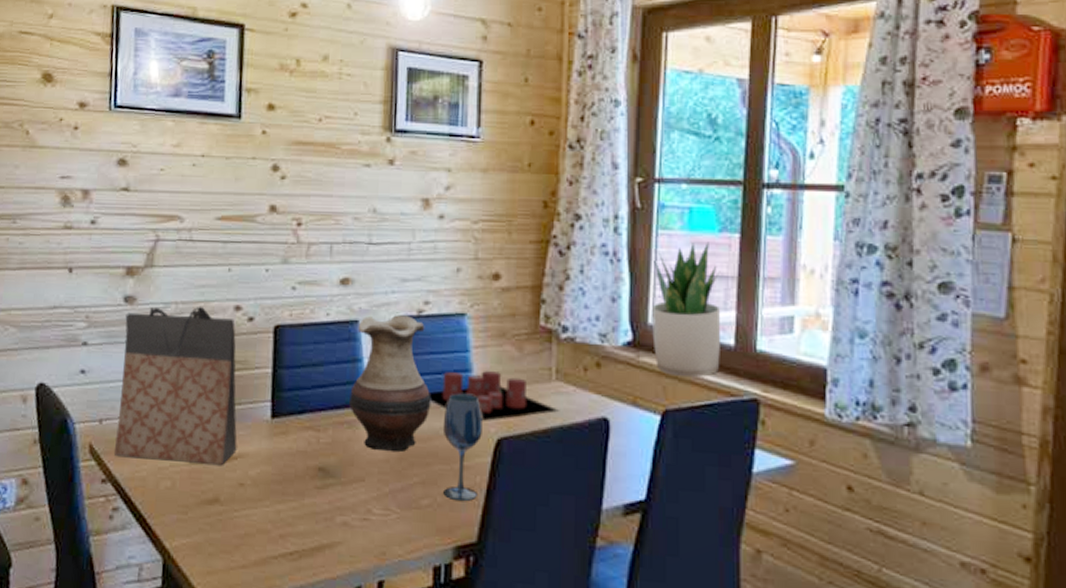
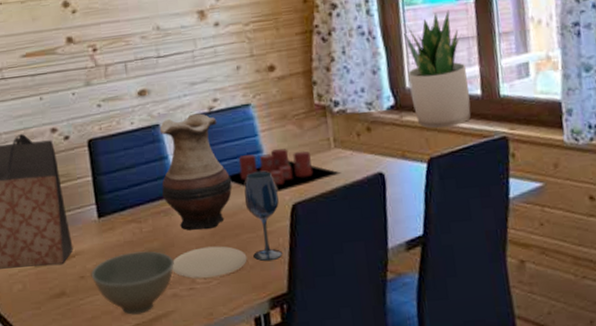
bowl: none [252,464,350,540] -> present [91,251,174,315]
plate: none [347,472,436,511] -> present [172,246,247,279]

